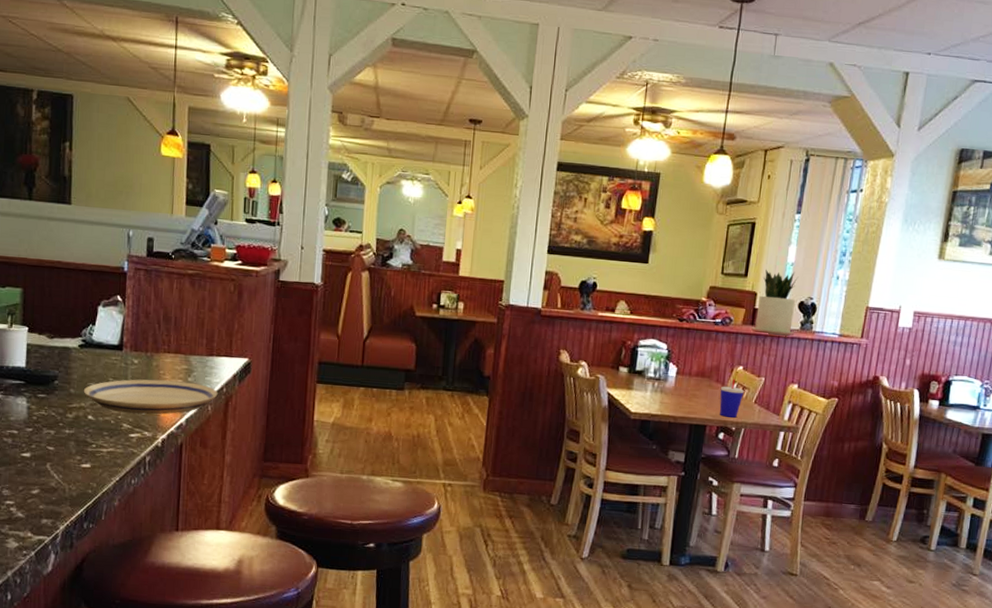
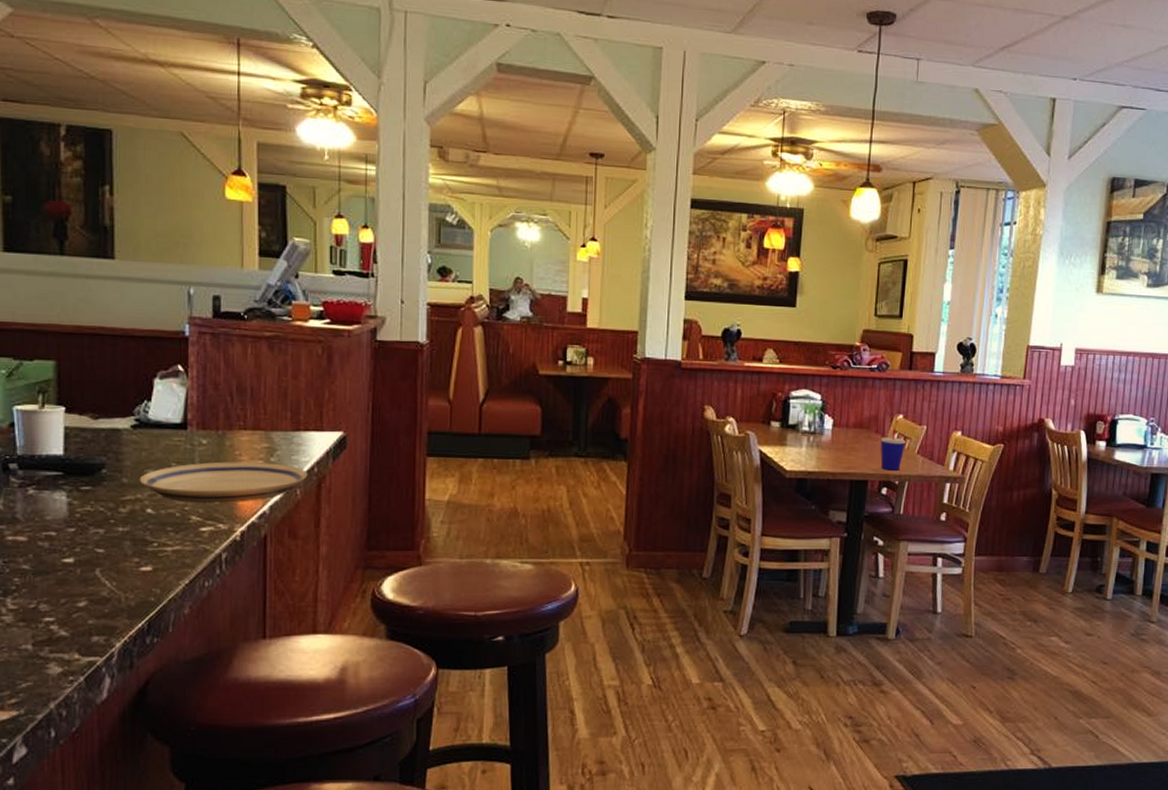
planter: present [751,269,799,336] -> none [910,309,956,380]

